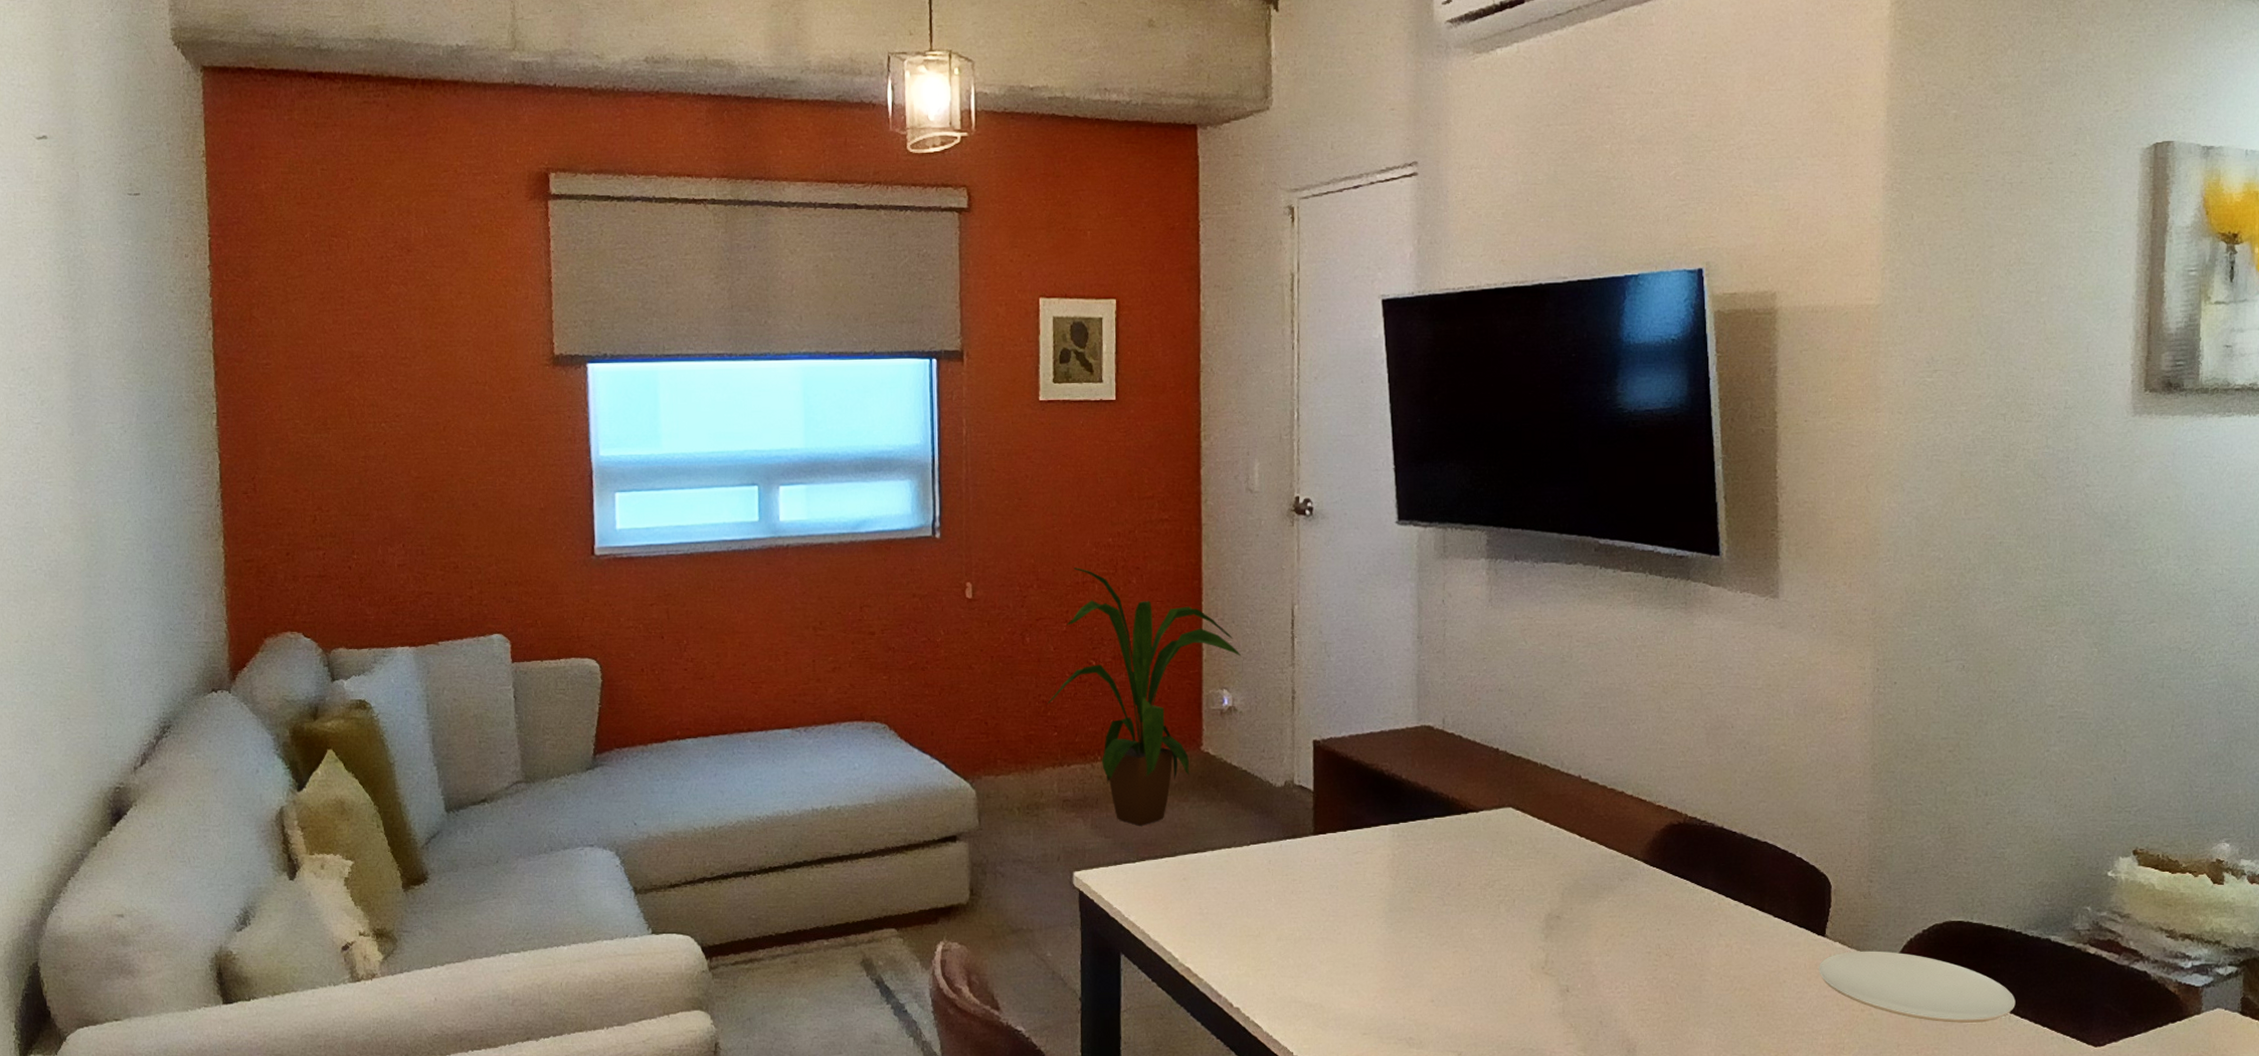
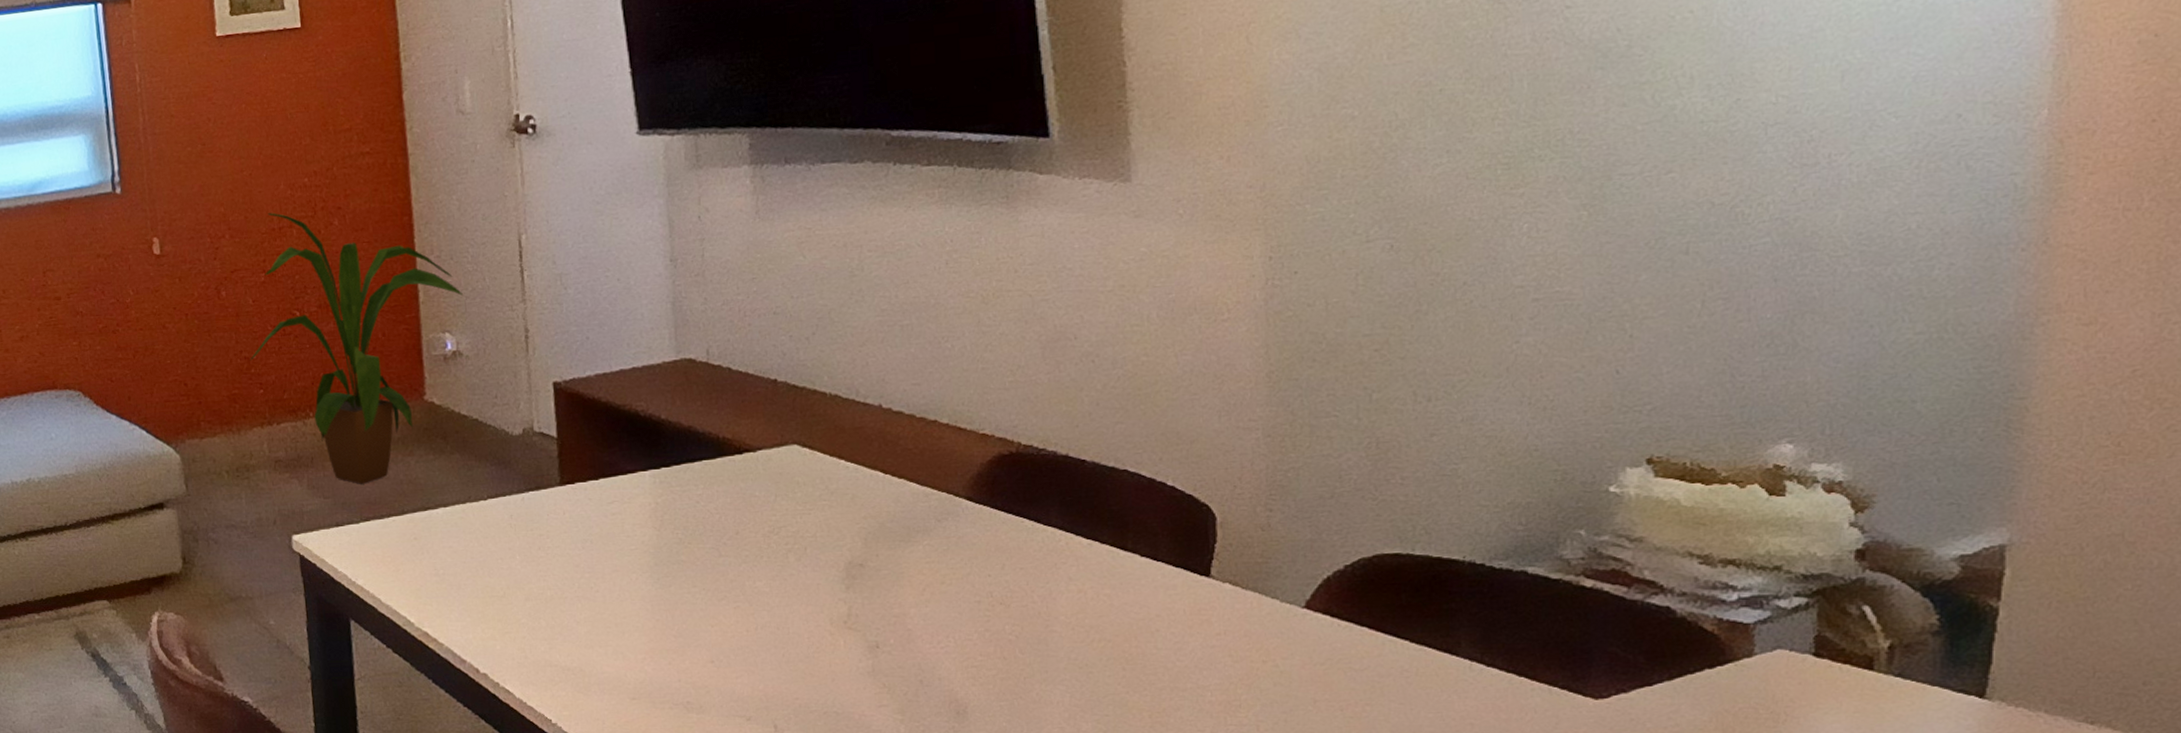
plate: present [1819,951,2016,1023] -> none [1203,591,1479,674]

